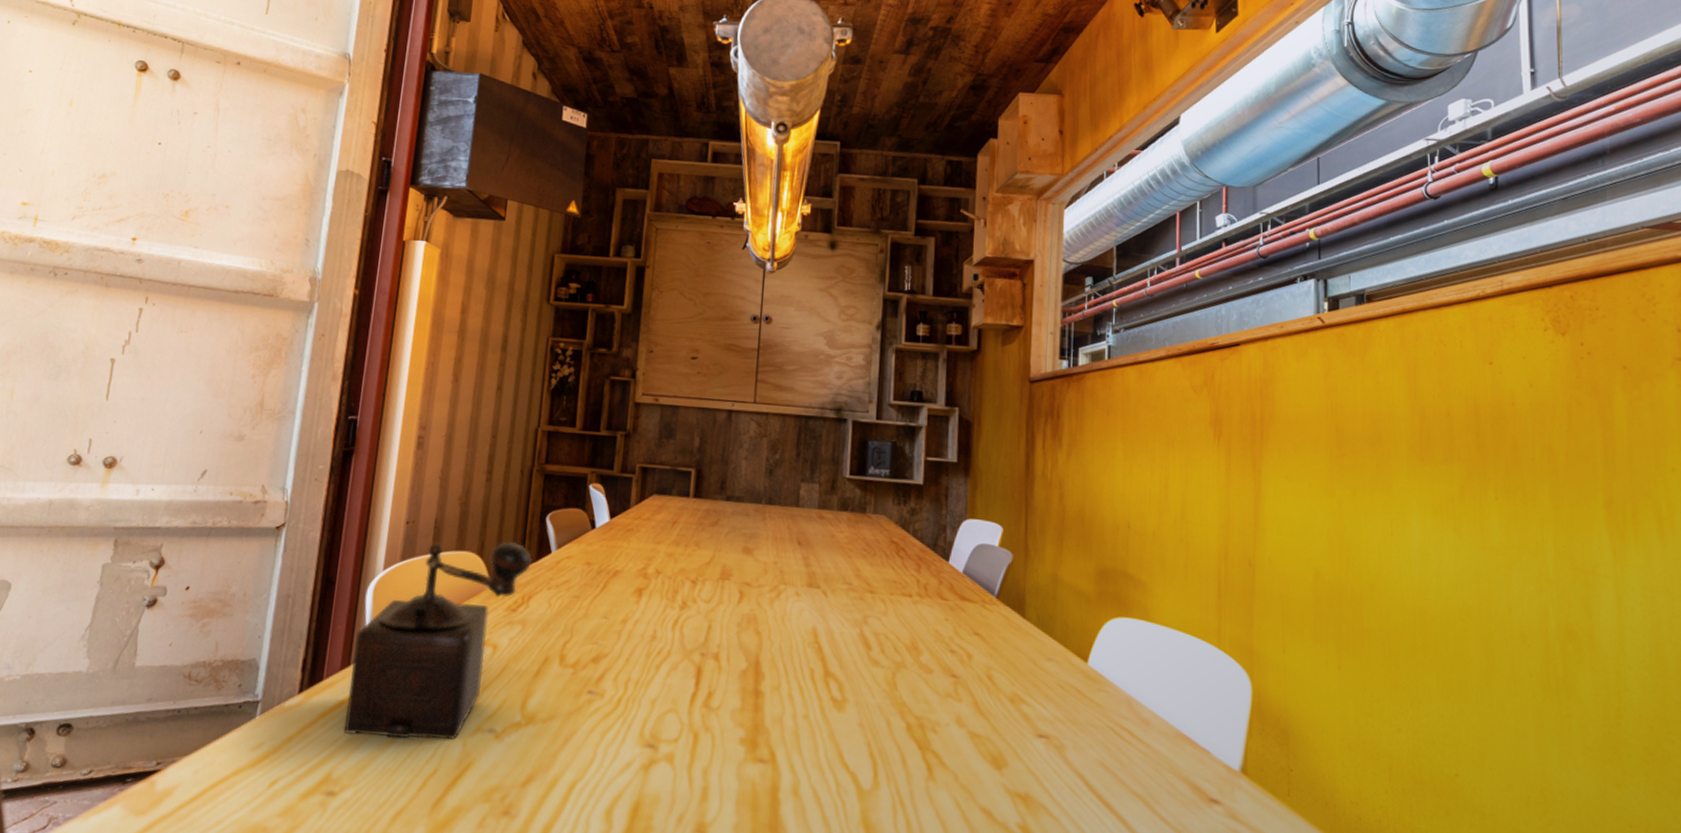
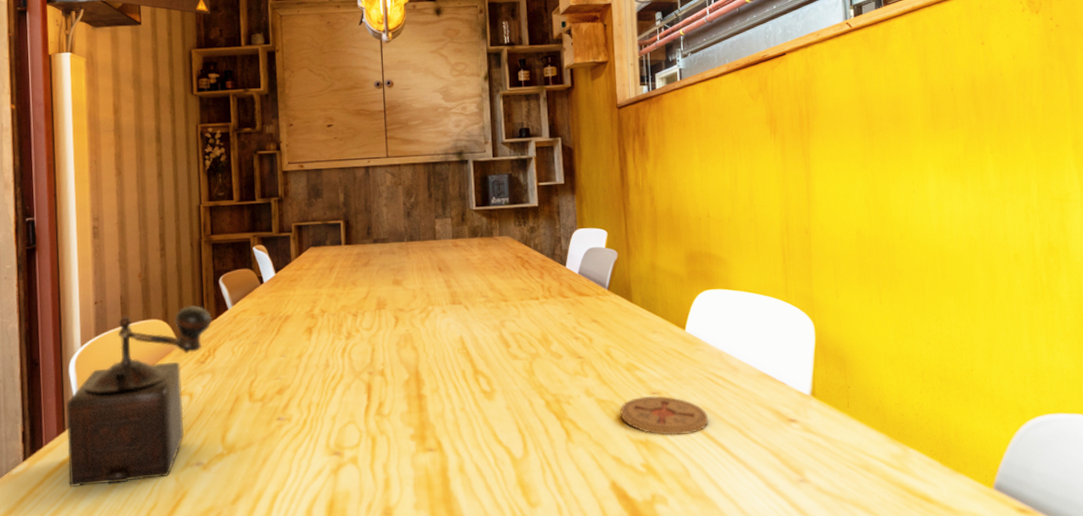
coaster: none [996,737,1107,796] -> present [620,395,709,436]

